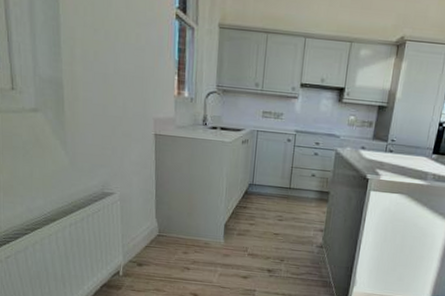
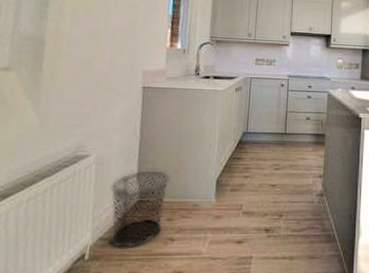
waste bin: none [135,209,184,272] -> present [110,170,171,249]

